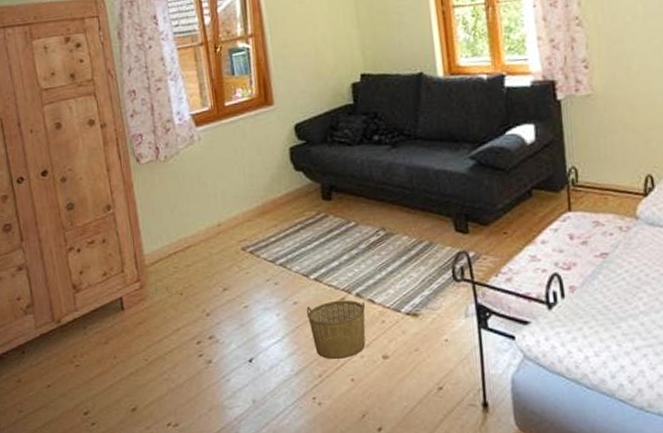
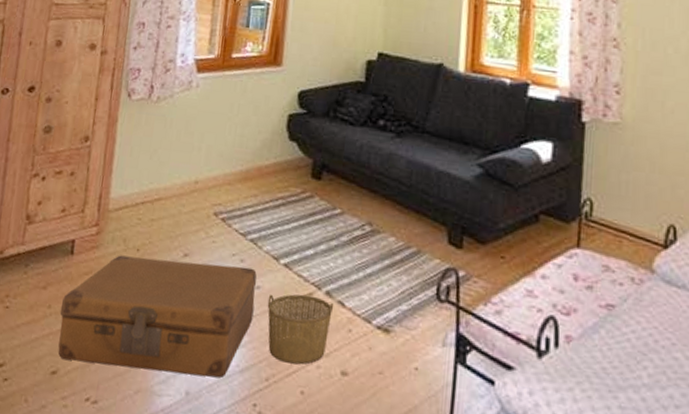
suitcase: none [124,288,297,398] -> present [58,255,257,378]

